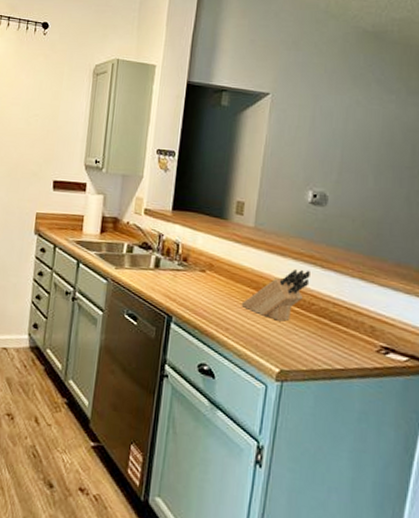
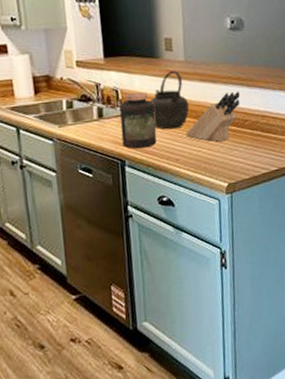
jar: none [173,249,213,309] -> present [119,92,157,149]
kettle: none [209,235,251,296] -> present [150,70,190,130]

